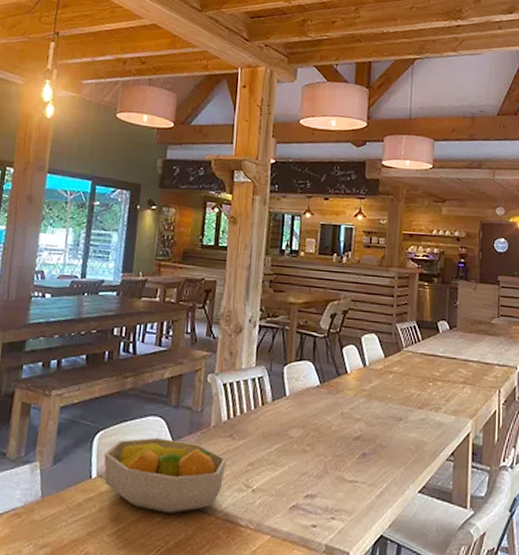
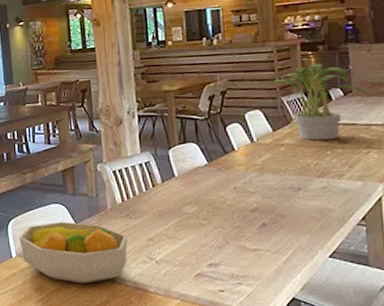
potted plant: none [382,294,470,372] -> present [264,63,368,141]

